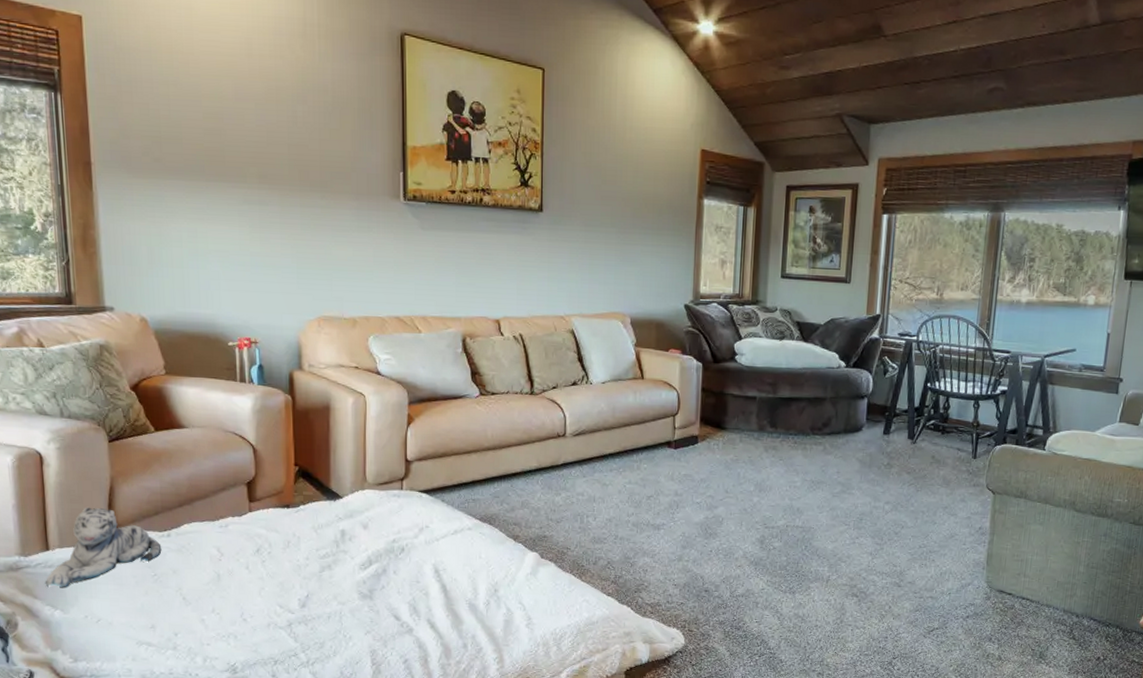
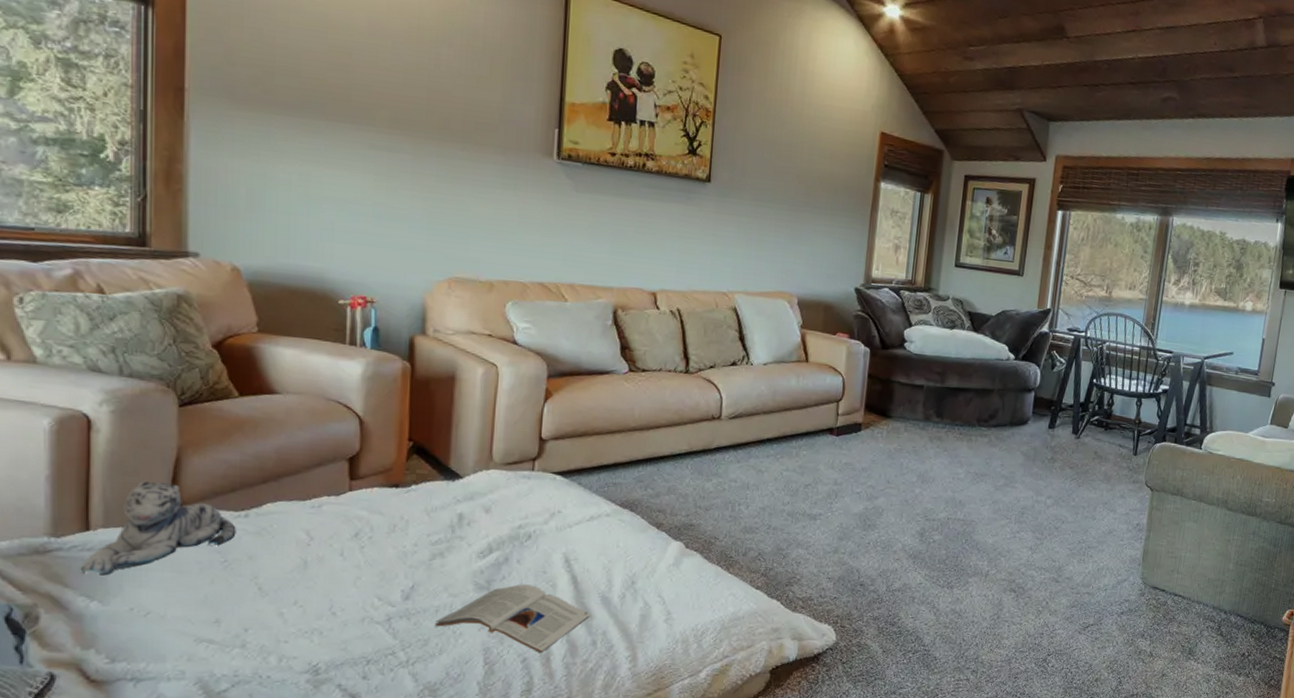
magazine: none [328,593,461,655] -> present [435,584,592,653]

